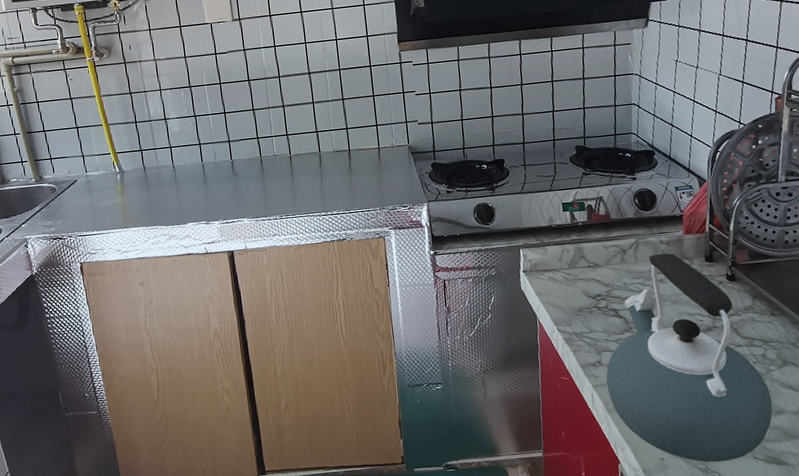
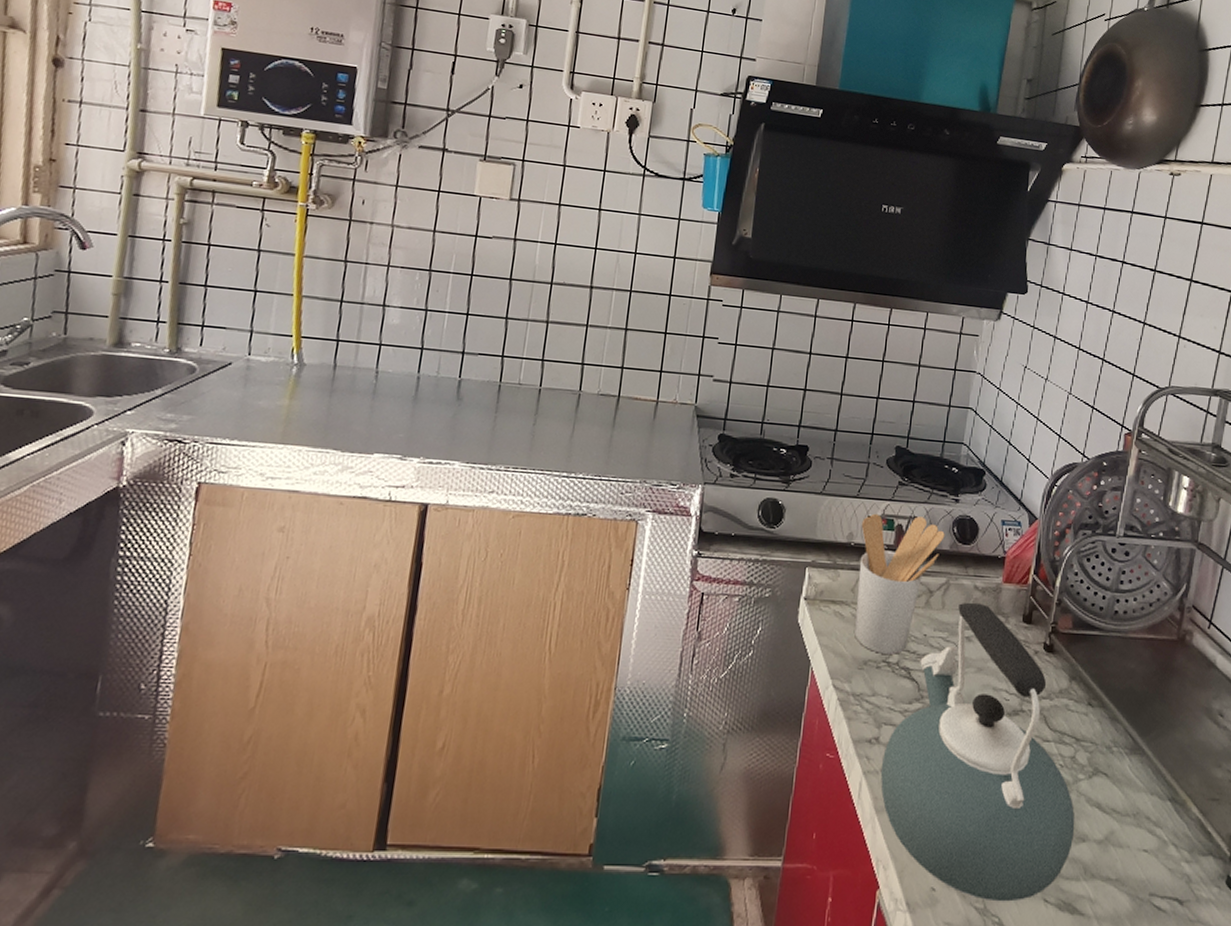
utensil holder: none [558,196,629,302] -> present [854,513,945,654]

